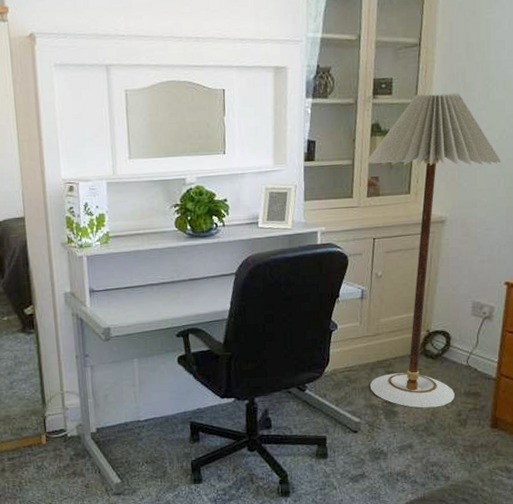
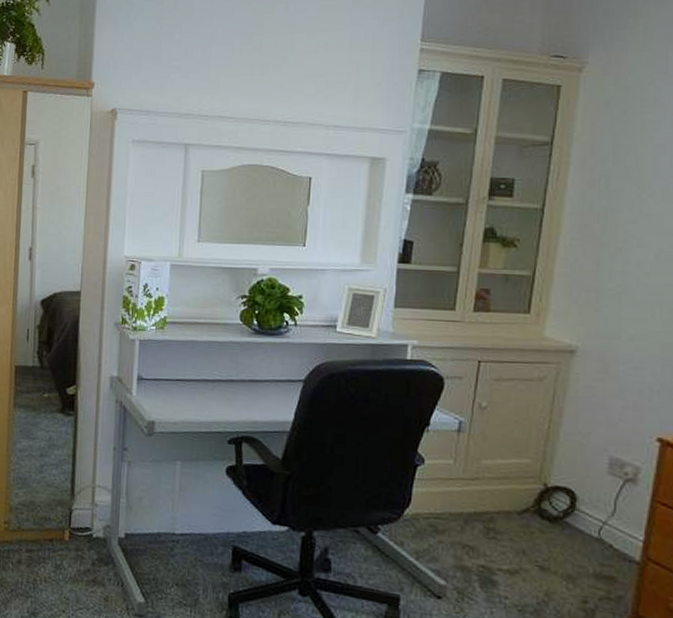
floor lamp: present [366,93,501,408] -> none [461,199,656,586]

